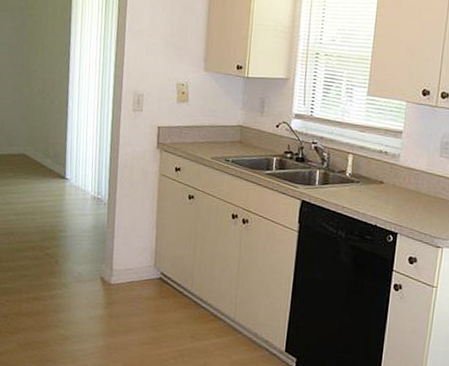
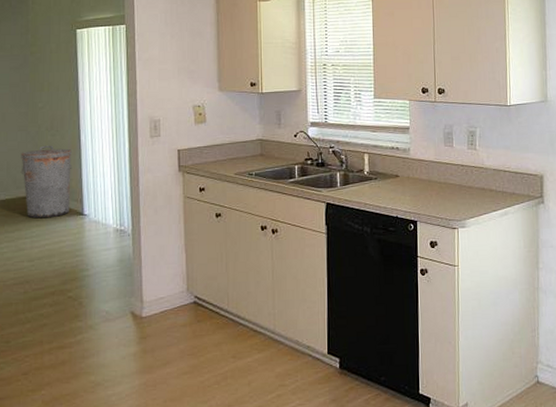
trash can: none [13,107,59,177] -> present [20,145,73,219]

